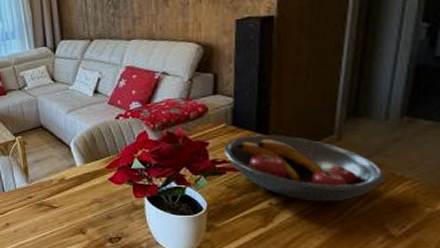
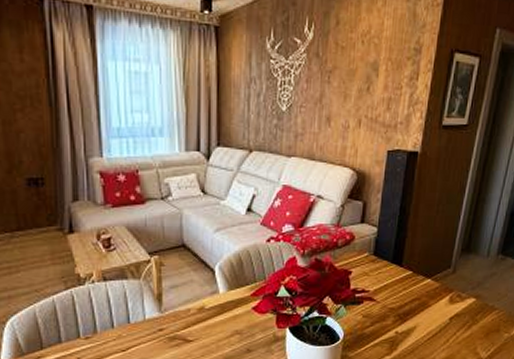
fruit bowl: present [223,135,385,202] -> none [363,266,482,330]

